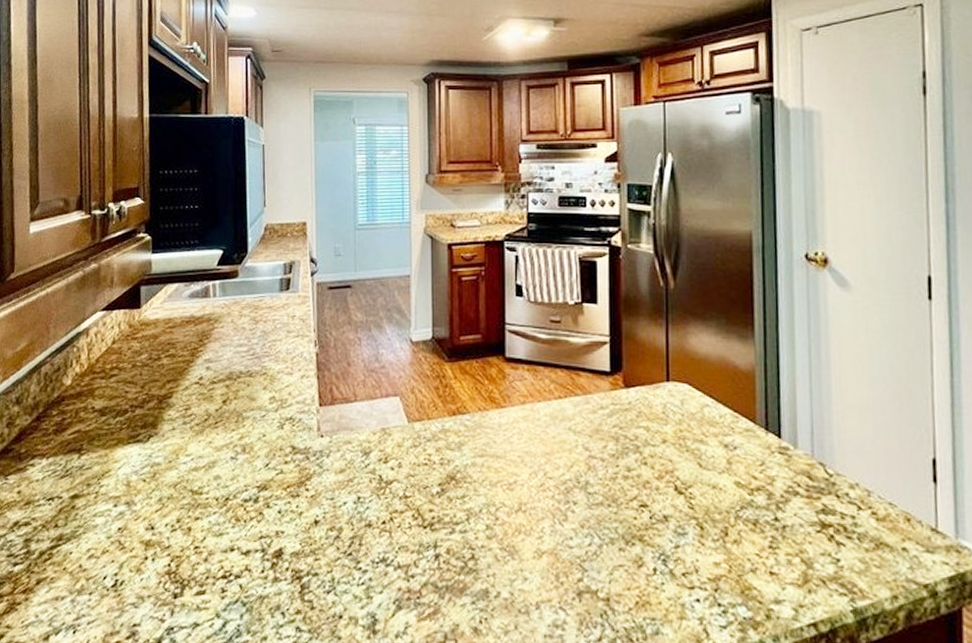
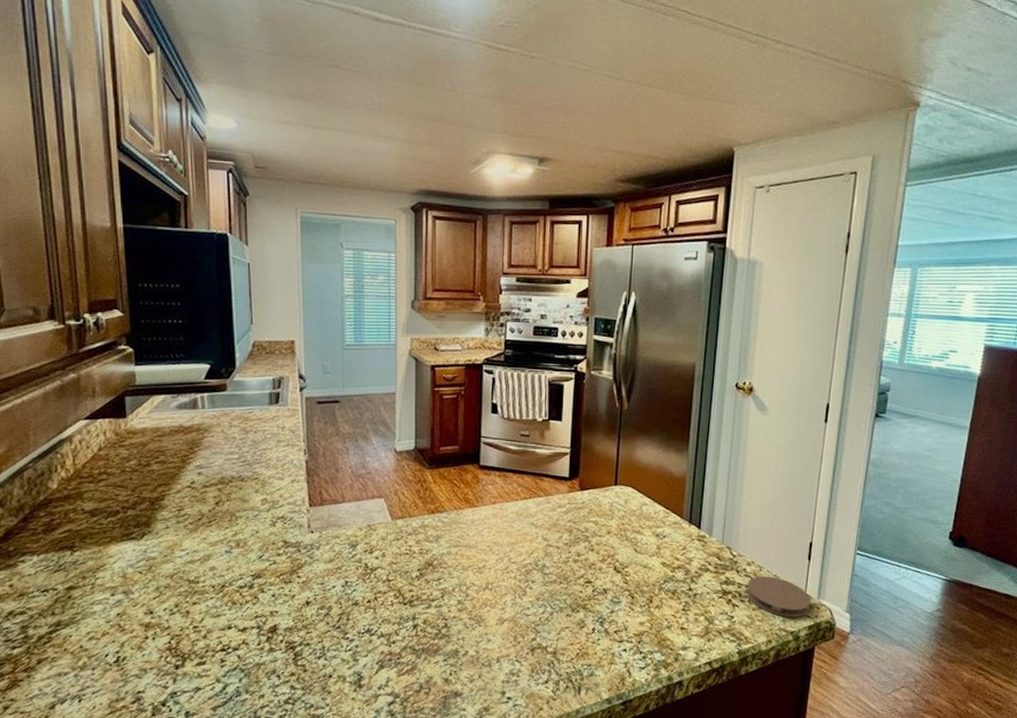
coaster: none [853,504,947,564] -> present [747,576,811,617]

